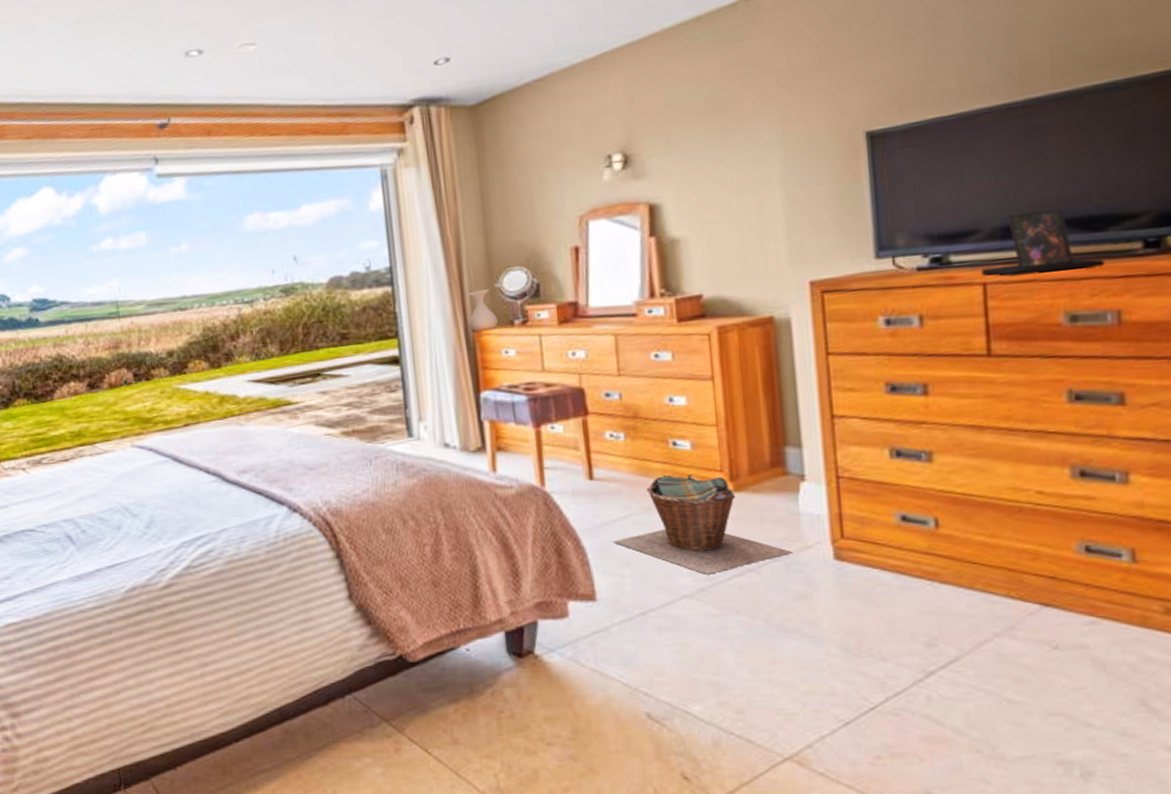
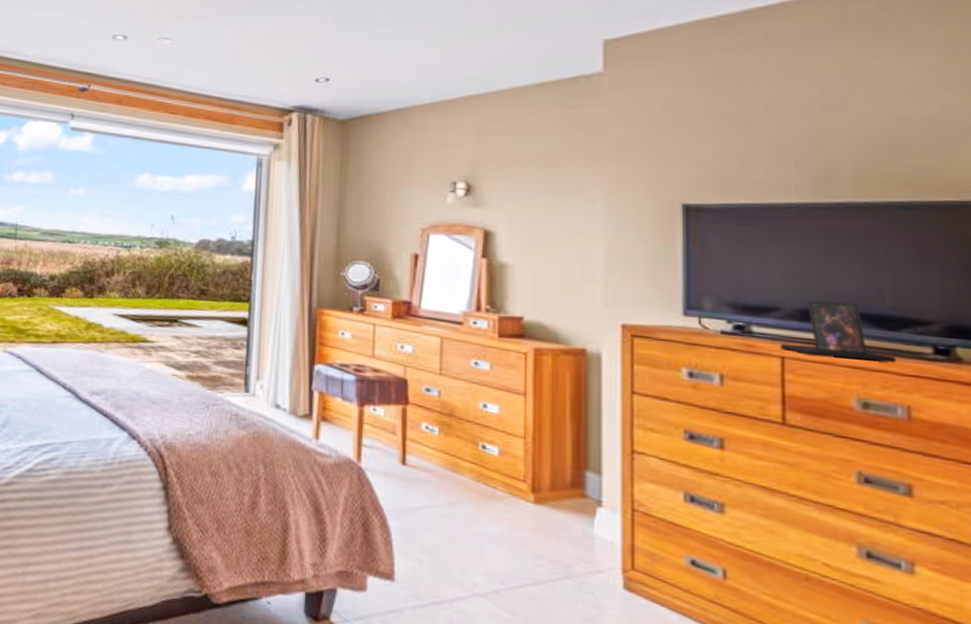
vase: present [467,289,498,332] -> none [313,275,339,312]
laundry basket: present [613,474,793,575] -> none [417,473,584,579]

